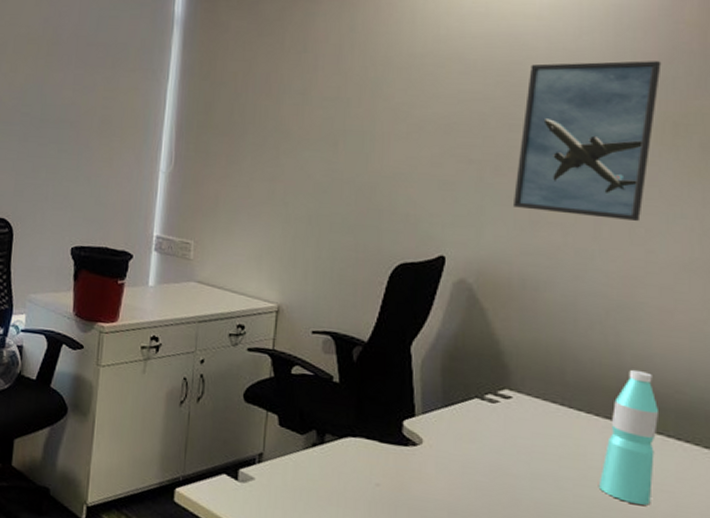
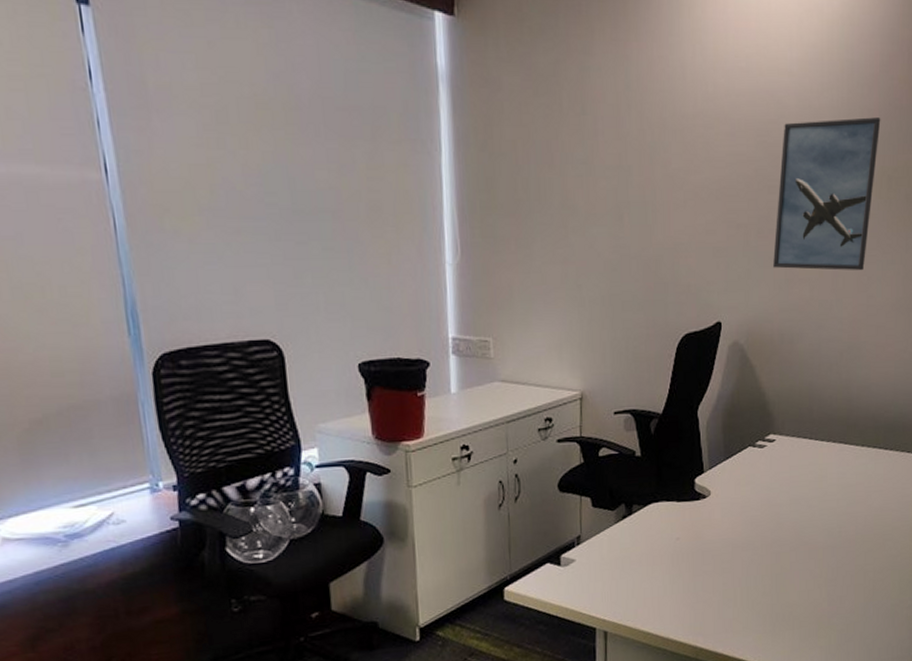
water bottle: present [600,369,658,505] -> none [836,399,874,506]

